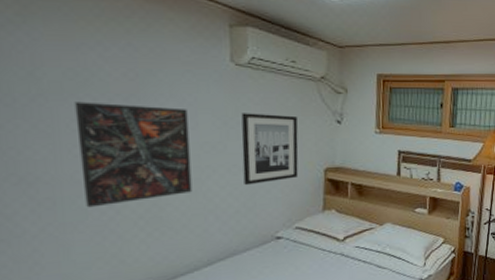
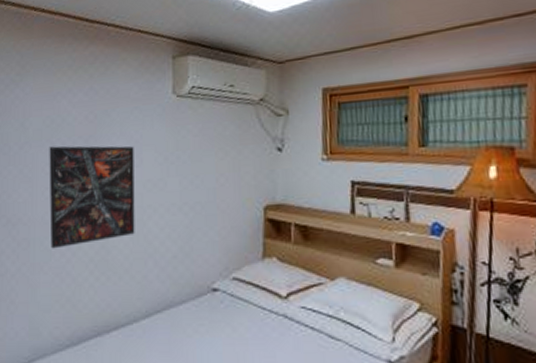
wall art: present [241,113,299,186] -> none [180,145,236,227]

